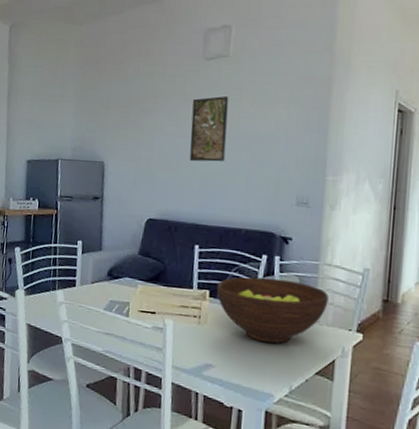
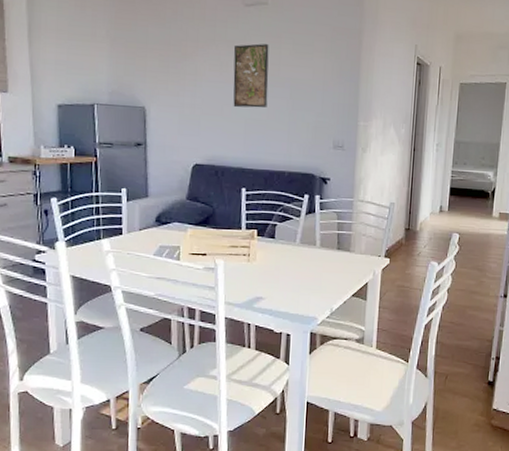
fruit bowl: present [216,276,329,344] -> none [263,215,362,274]

